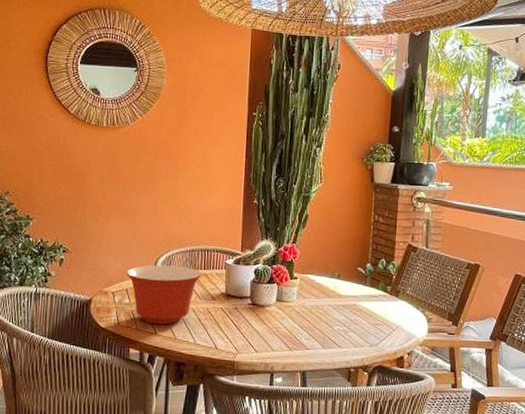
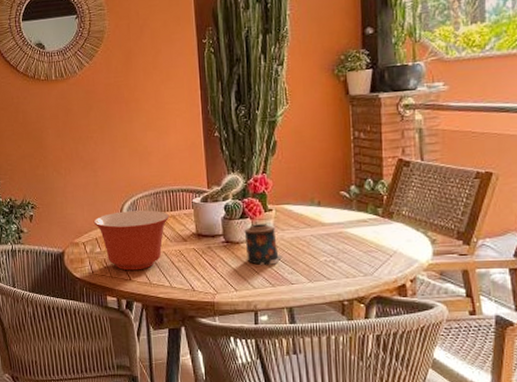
candle: none [269,290,301,330] -> present [244,224,282,265]

